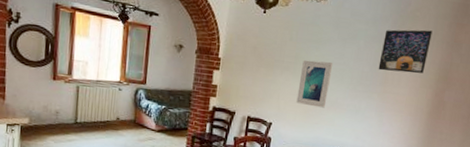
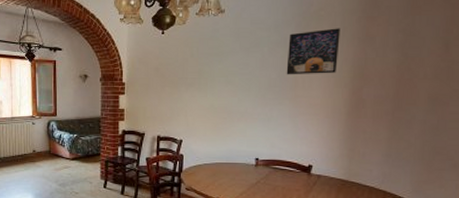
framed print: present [296,59,333,108] -> none [204,73,238,120]

